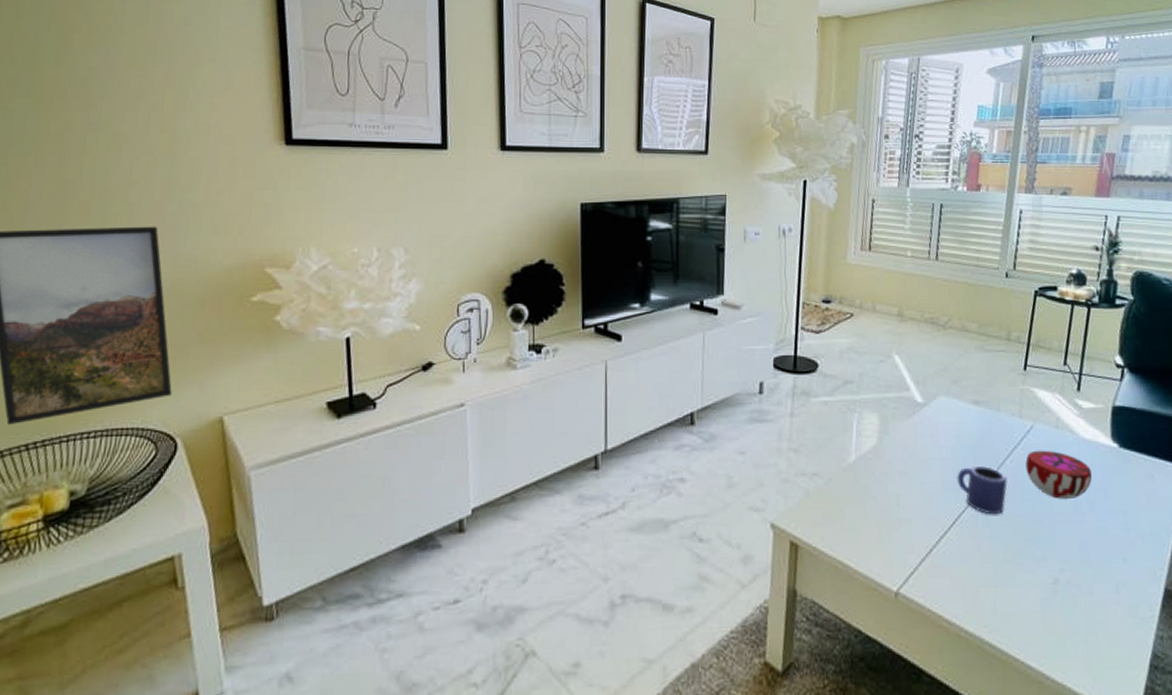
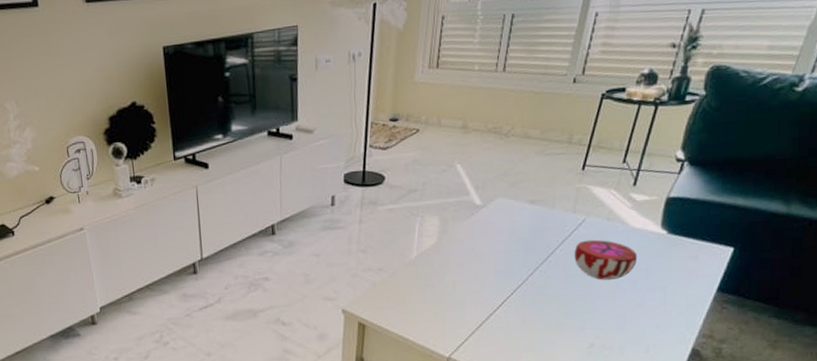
mug: present [957,466,1007,515] -> none [508,256,555,295]

